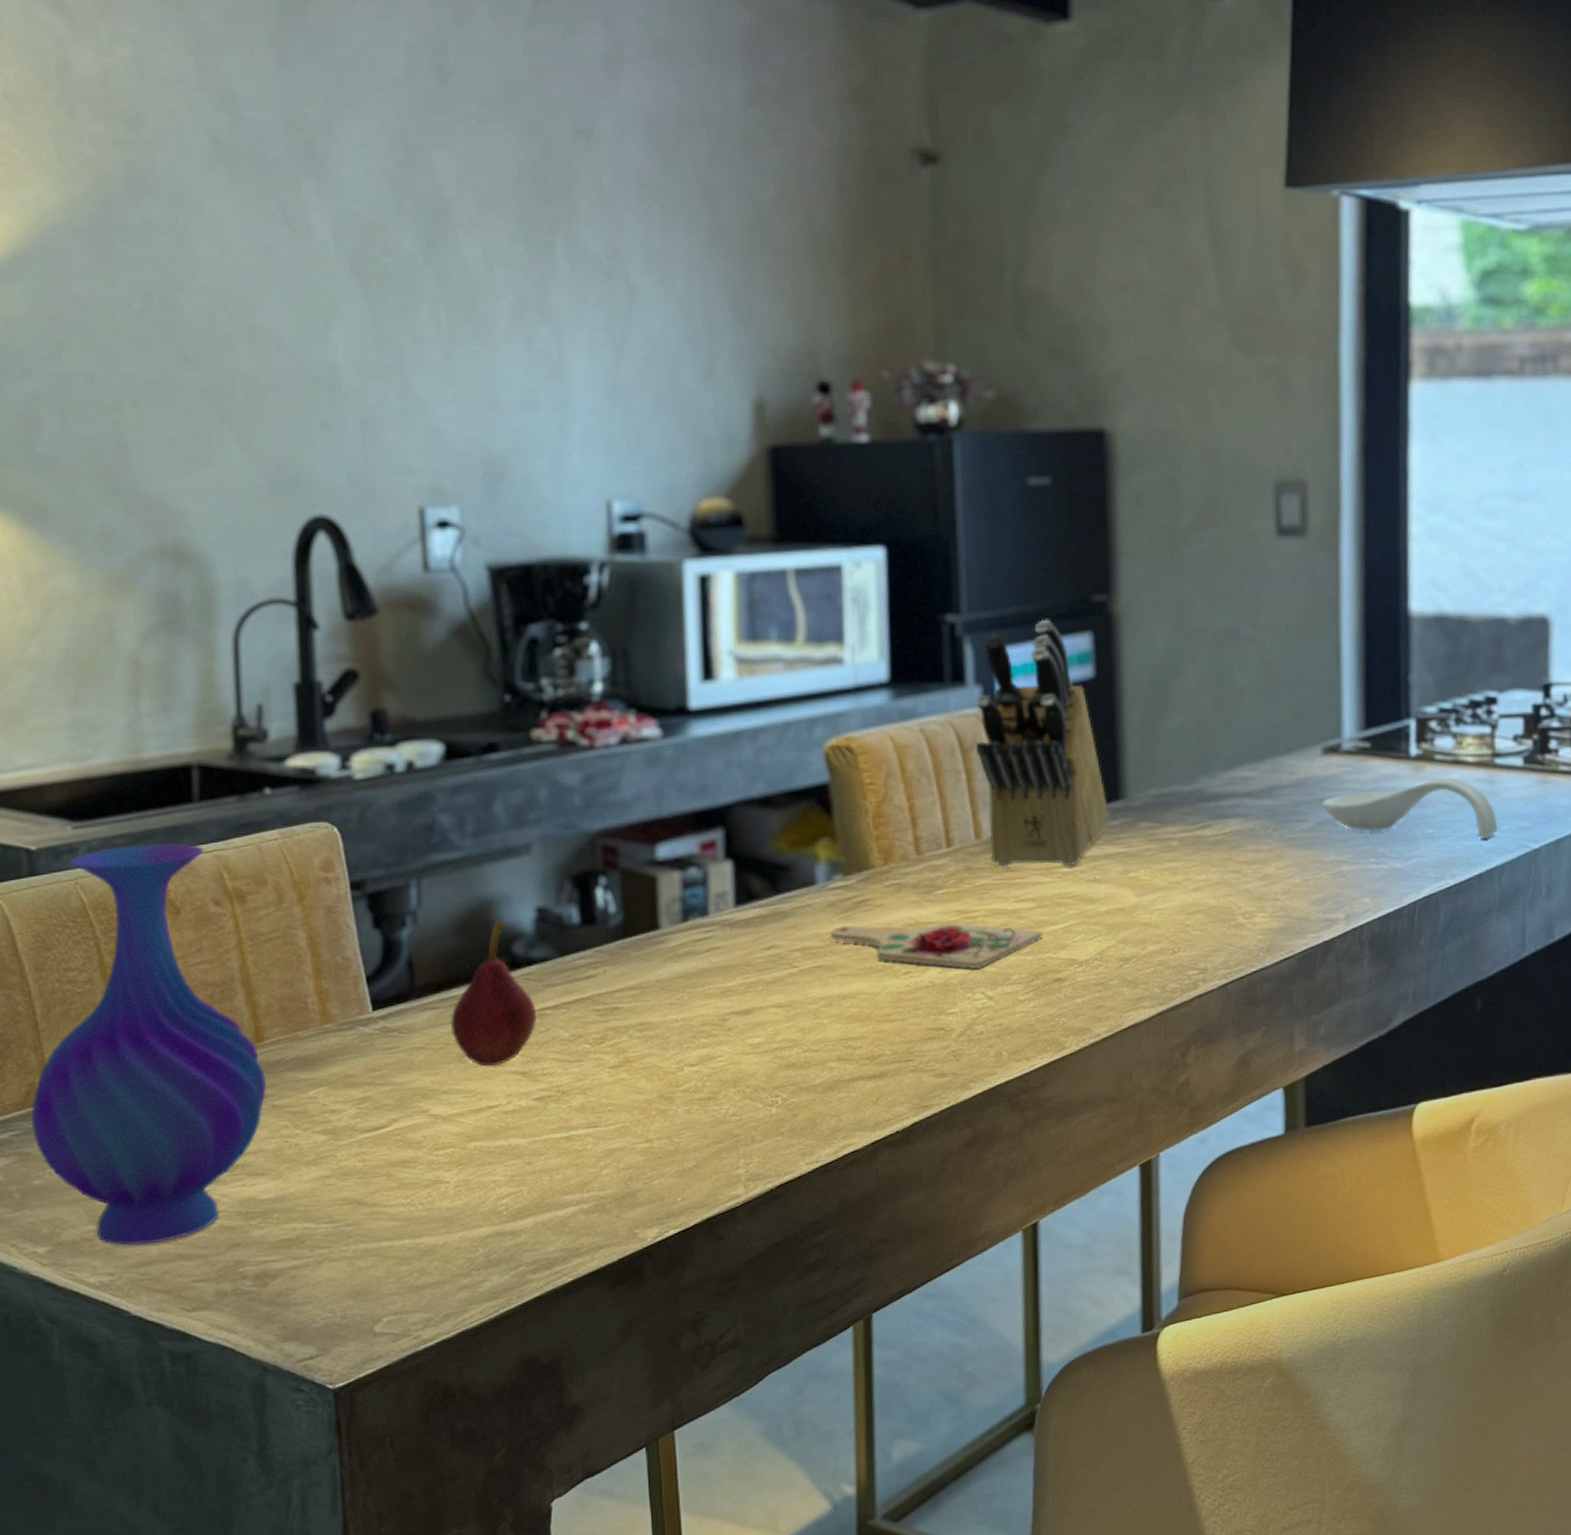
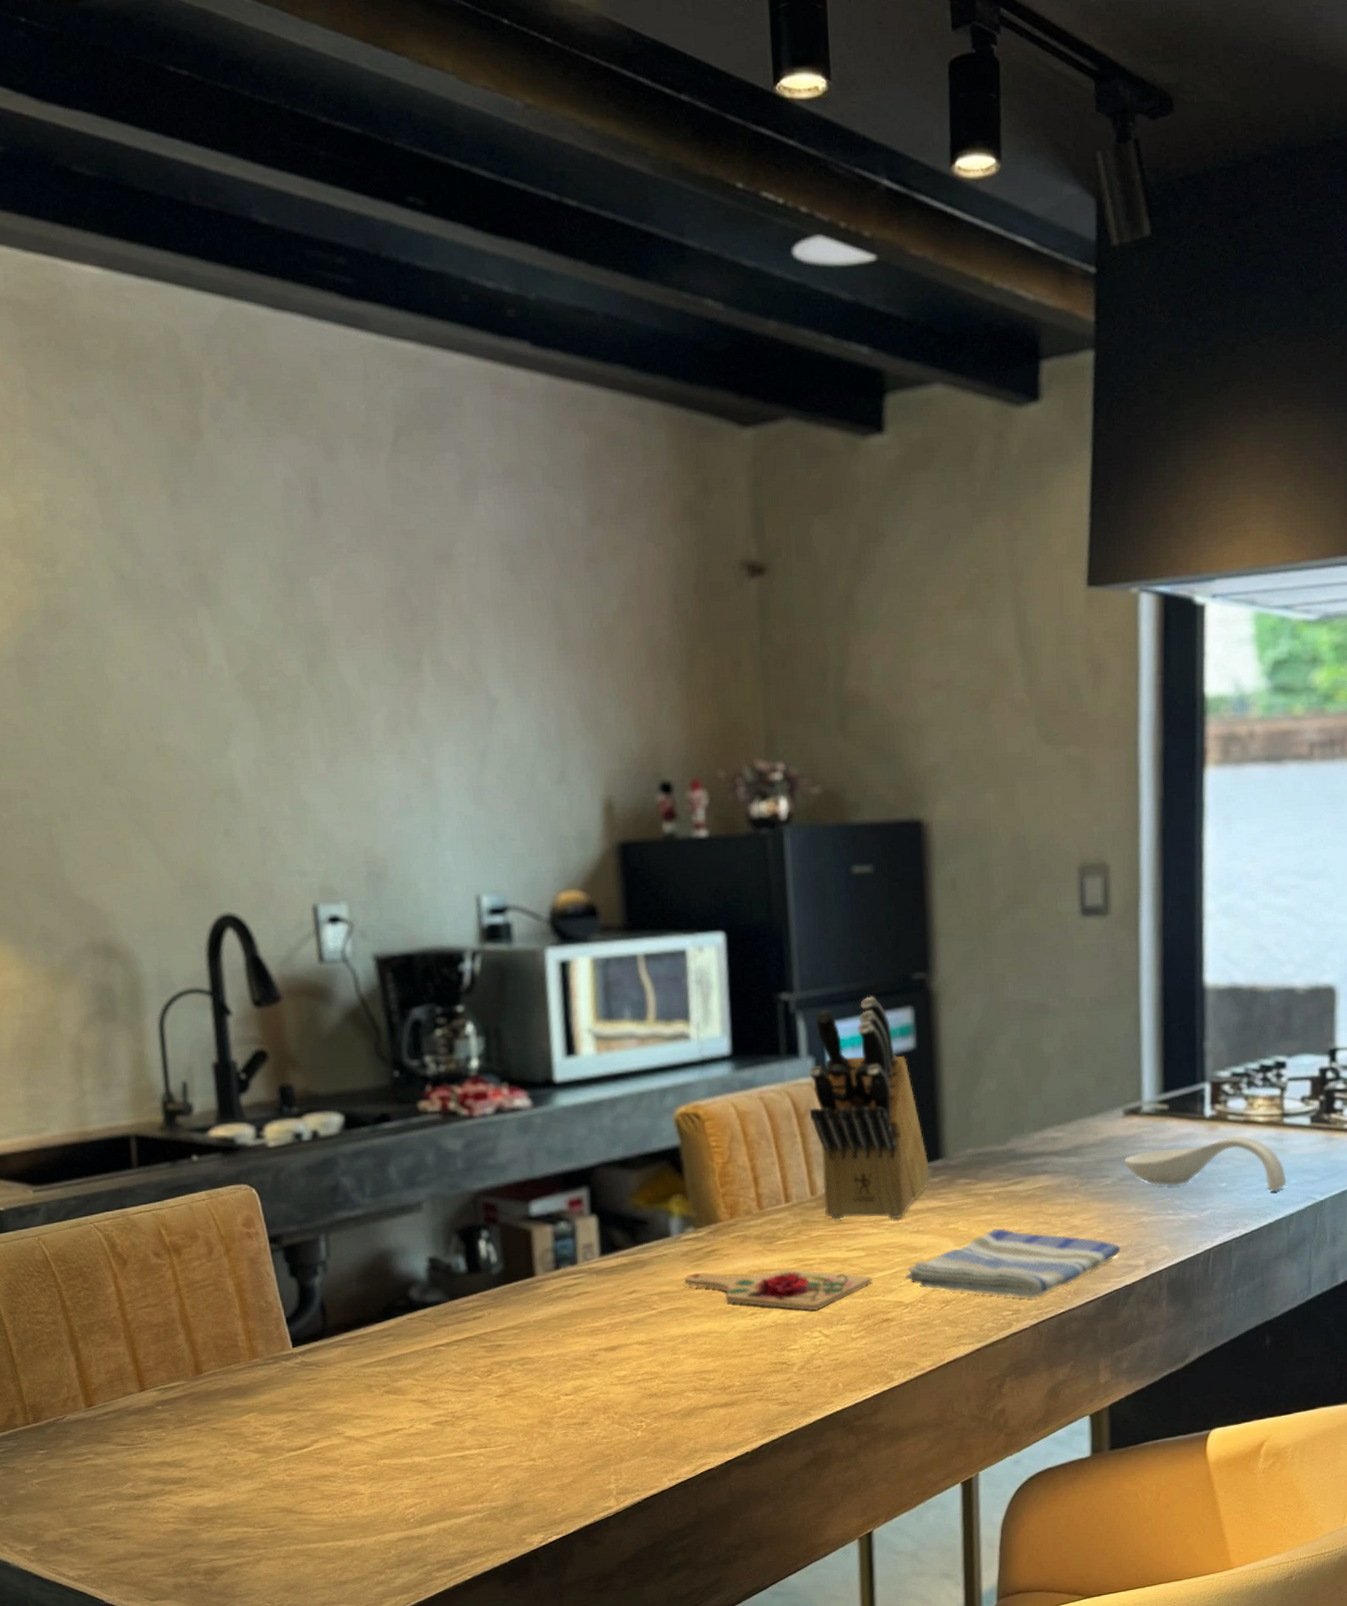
vase: present [30,842,268,1246] -> none [12,1203,208,1546]
fruit: present [450,920,537,1067] -> none [358,1269,432,1396]
dish towel: none [1079,878,1318,956] -> present [905,1228,1121,1299]

